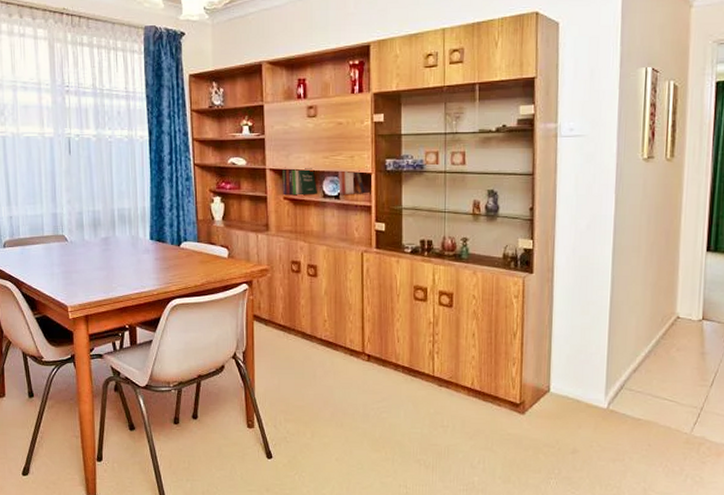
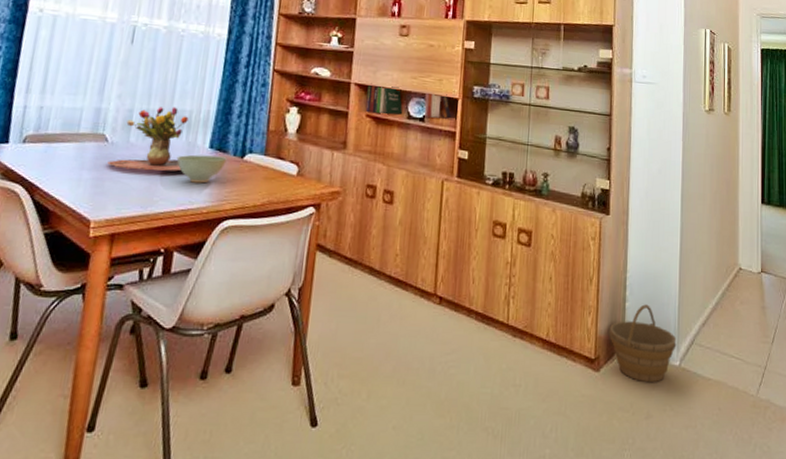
flower arrangement: none [71,206,130,263] -> present [107,107,189,172]
bowl: none [125,246,166,270] -> present [176,154,227,184]
basket: none [533,354,605,423] -> present [608,304,677,383]

